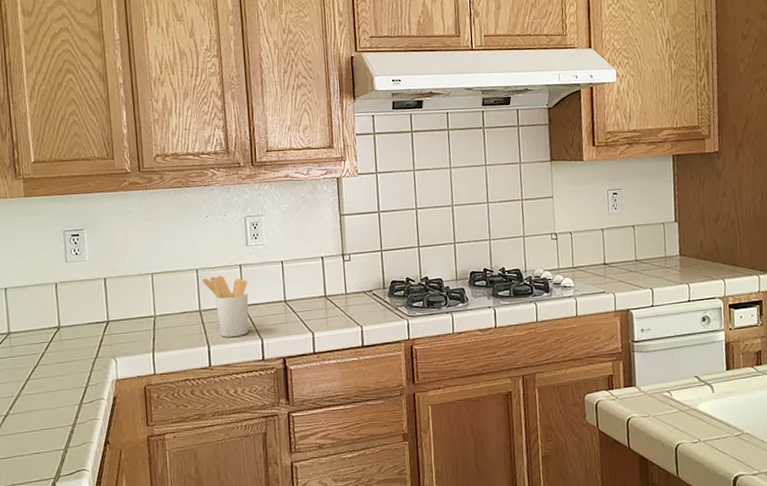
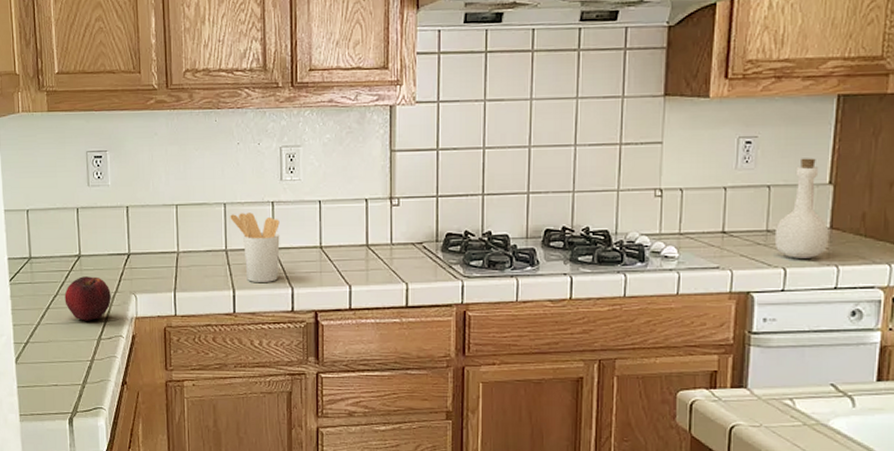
fruit: none [44,345,92,388] -> present [64,276,111,321]
bottle: none [641,203,680,281] -> present [774,158,829,258]

